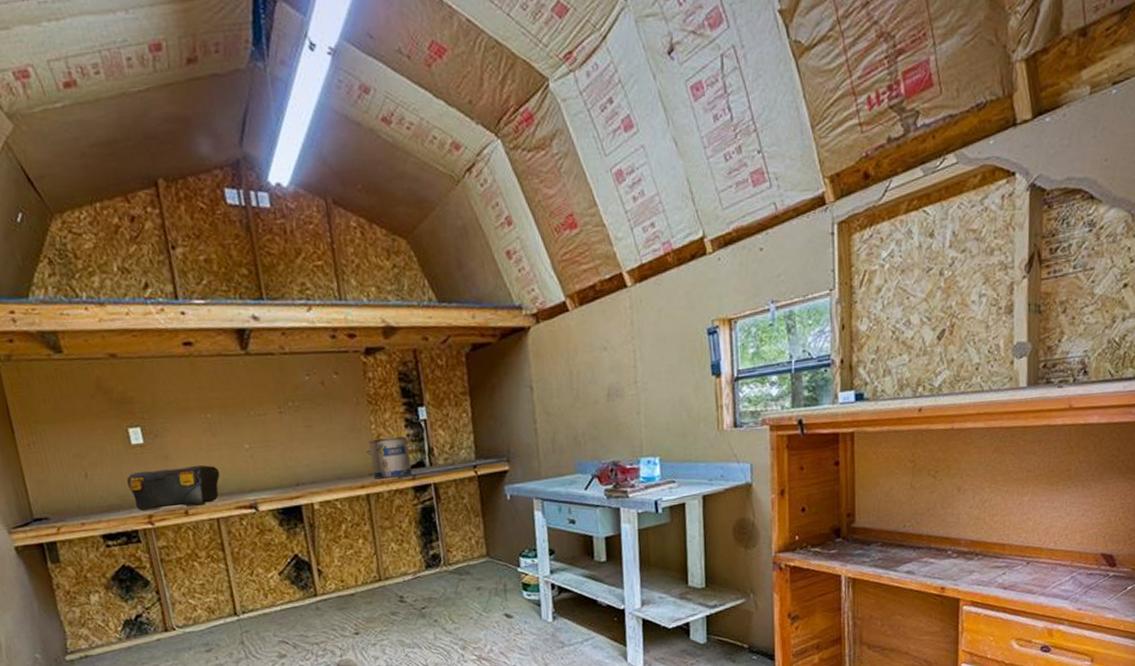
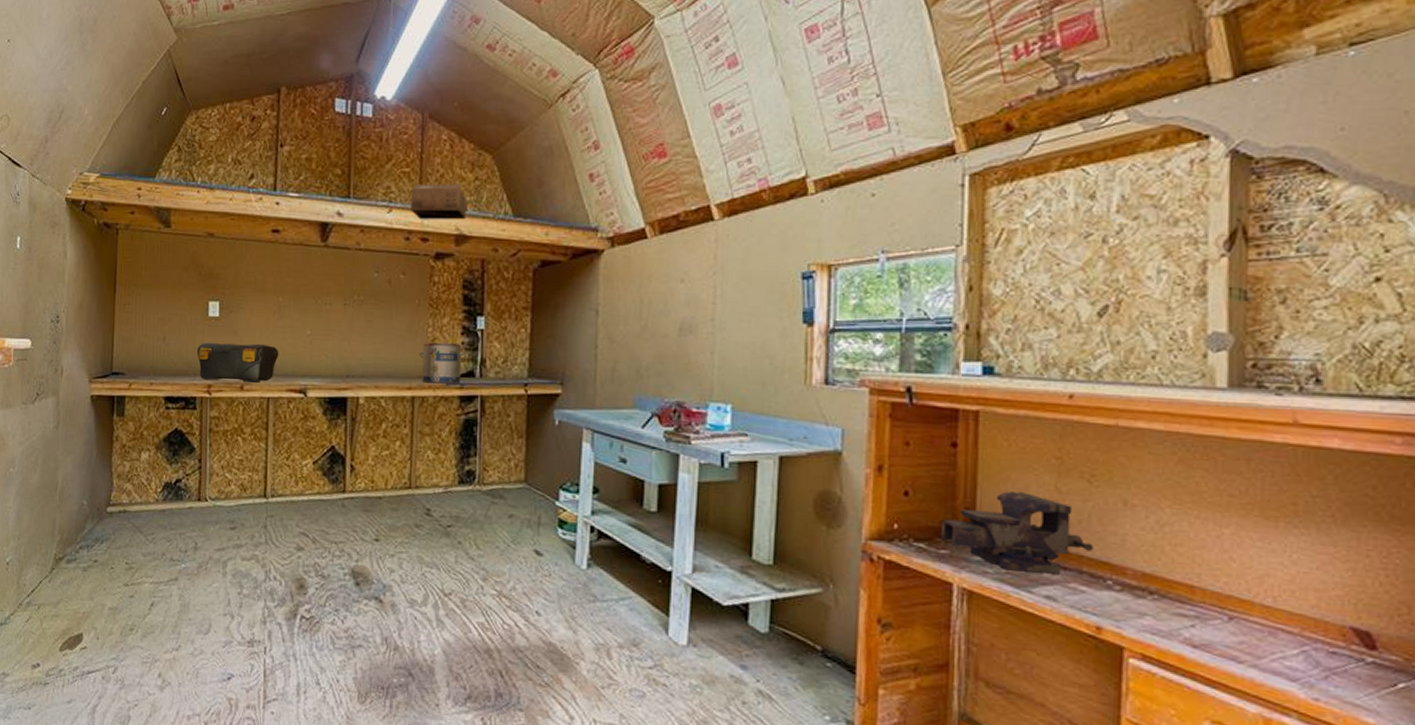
cardboard box: none [327,273,392,316] -> present [410,183,469,220]
bench vise: none [831,493,938,557] -> present [942,491,1093,575]

